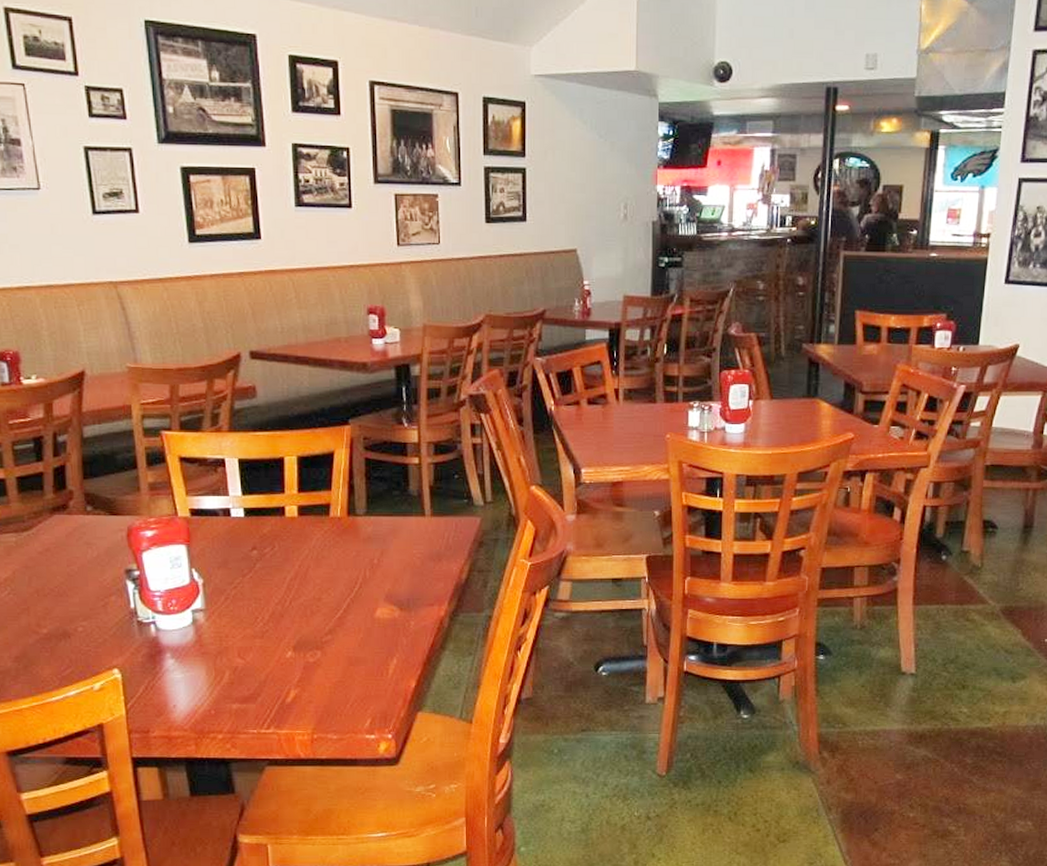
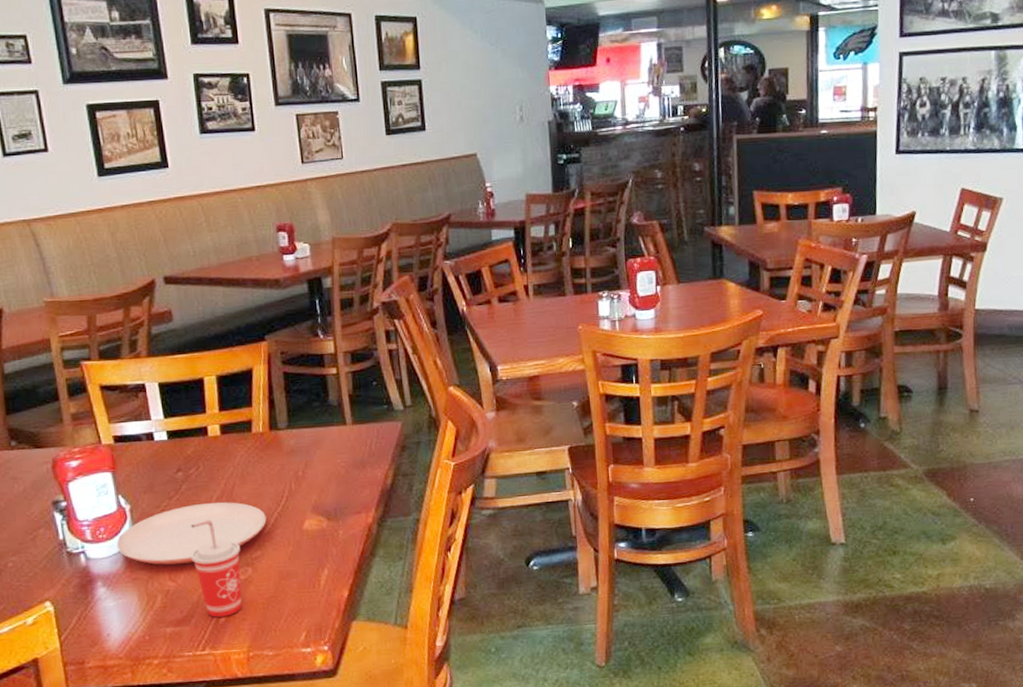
plate: none [187,583,339,643] -> present [116,502,267,565]
beverage cup: none [261,600,312,697] -> present [191,519,242,618]

